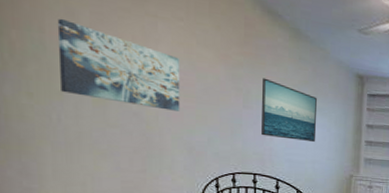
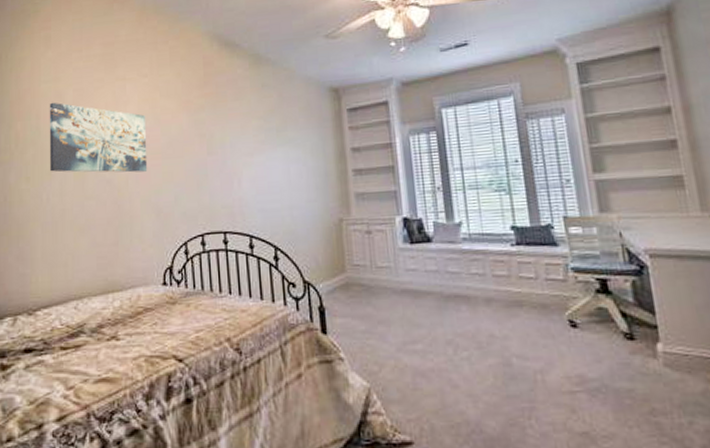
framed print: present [261,78,317,143] -> none [225,116,290,184]

